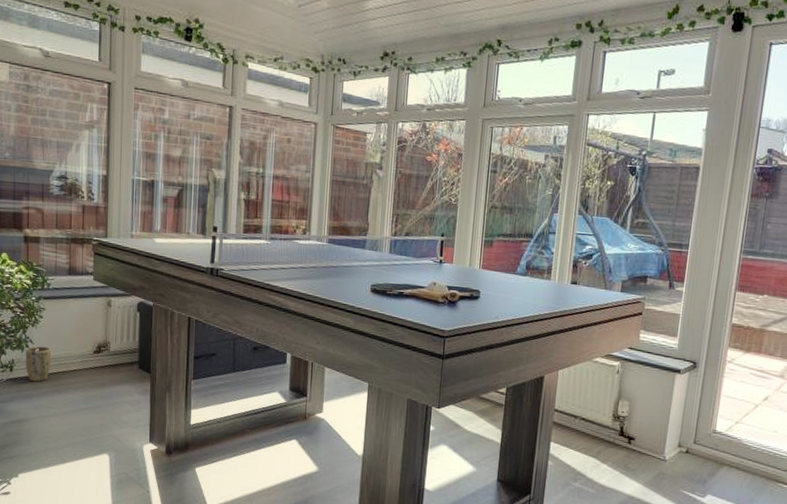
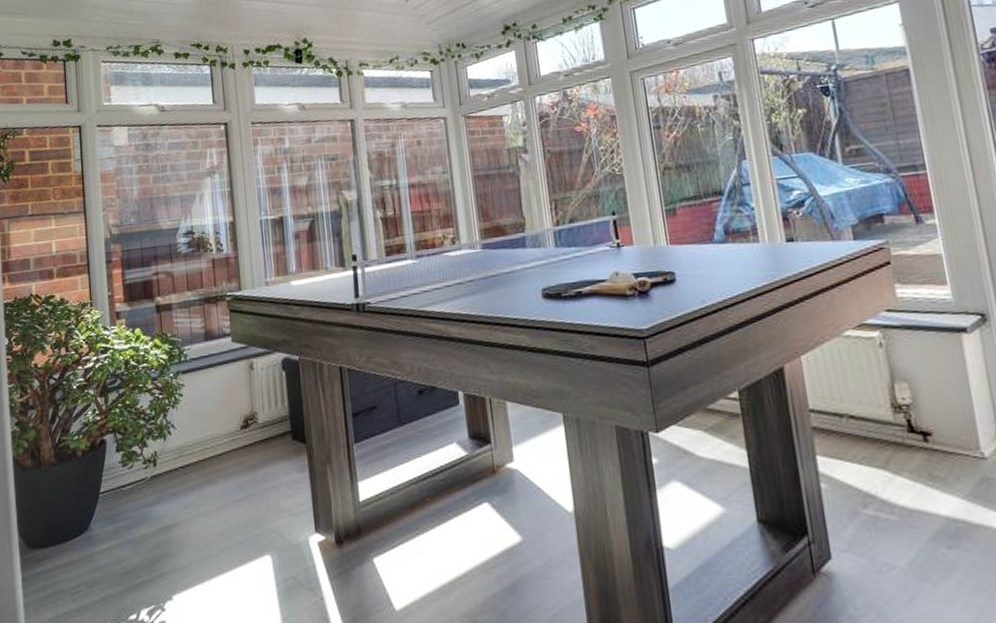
plant pot: present [25,346,52,382] -> none [167,430,196,475]

